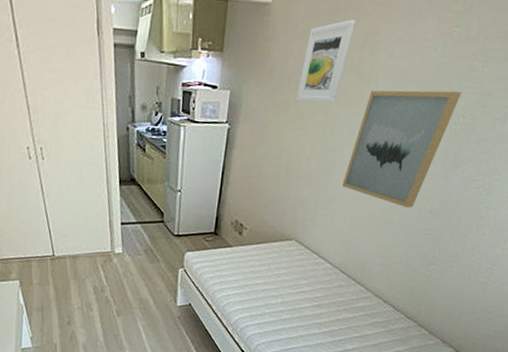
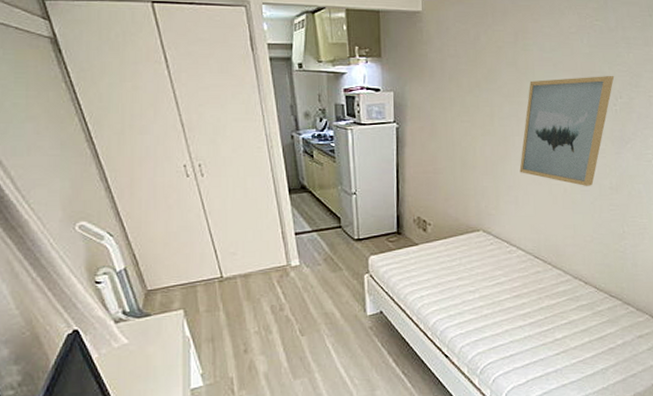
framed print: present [295,20,355,103] -> none [459,21,504,96]

